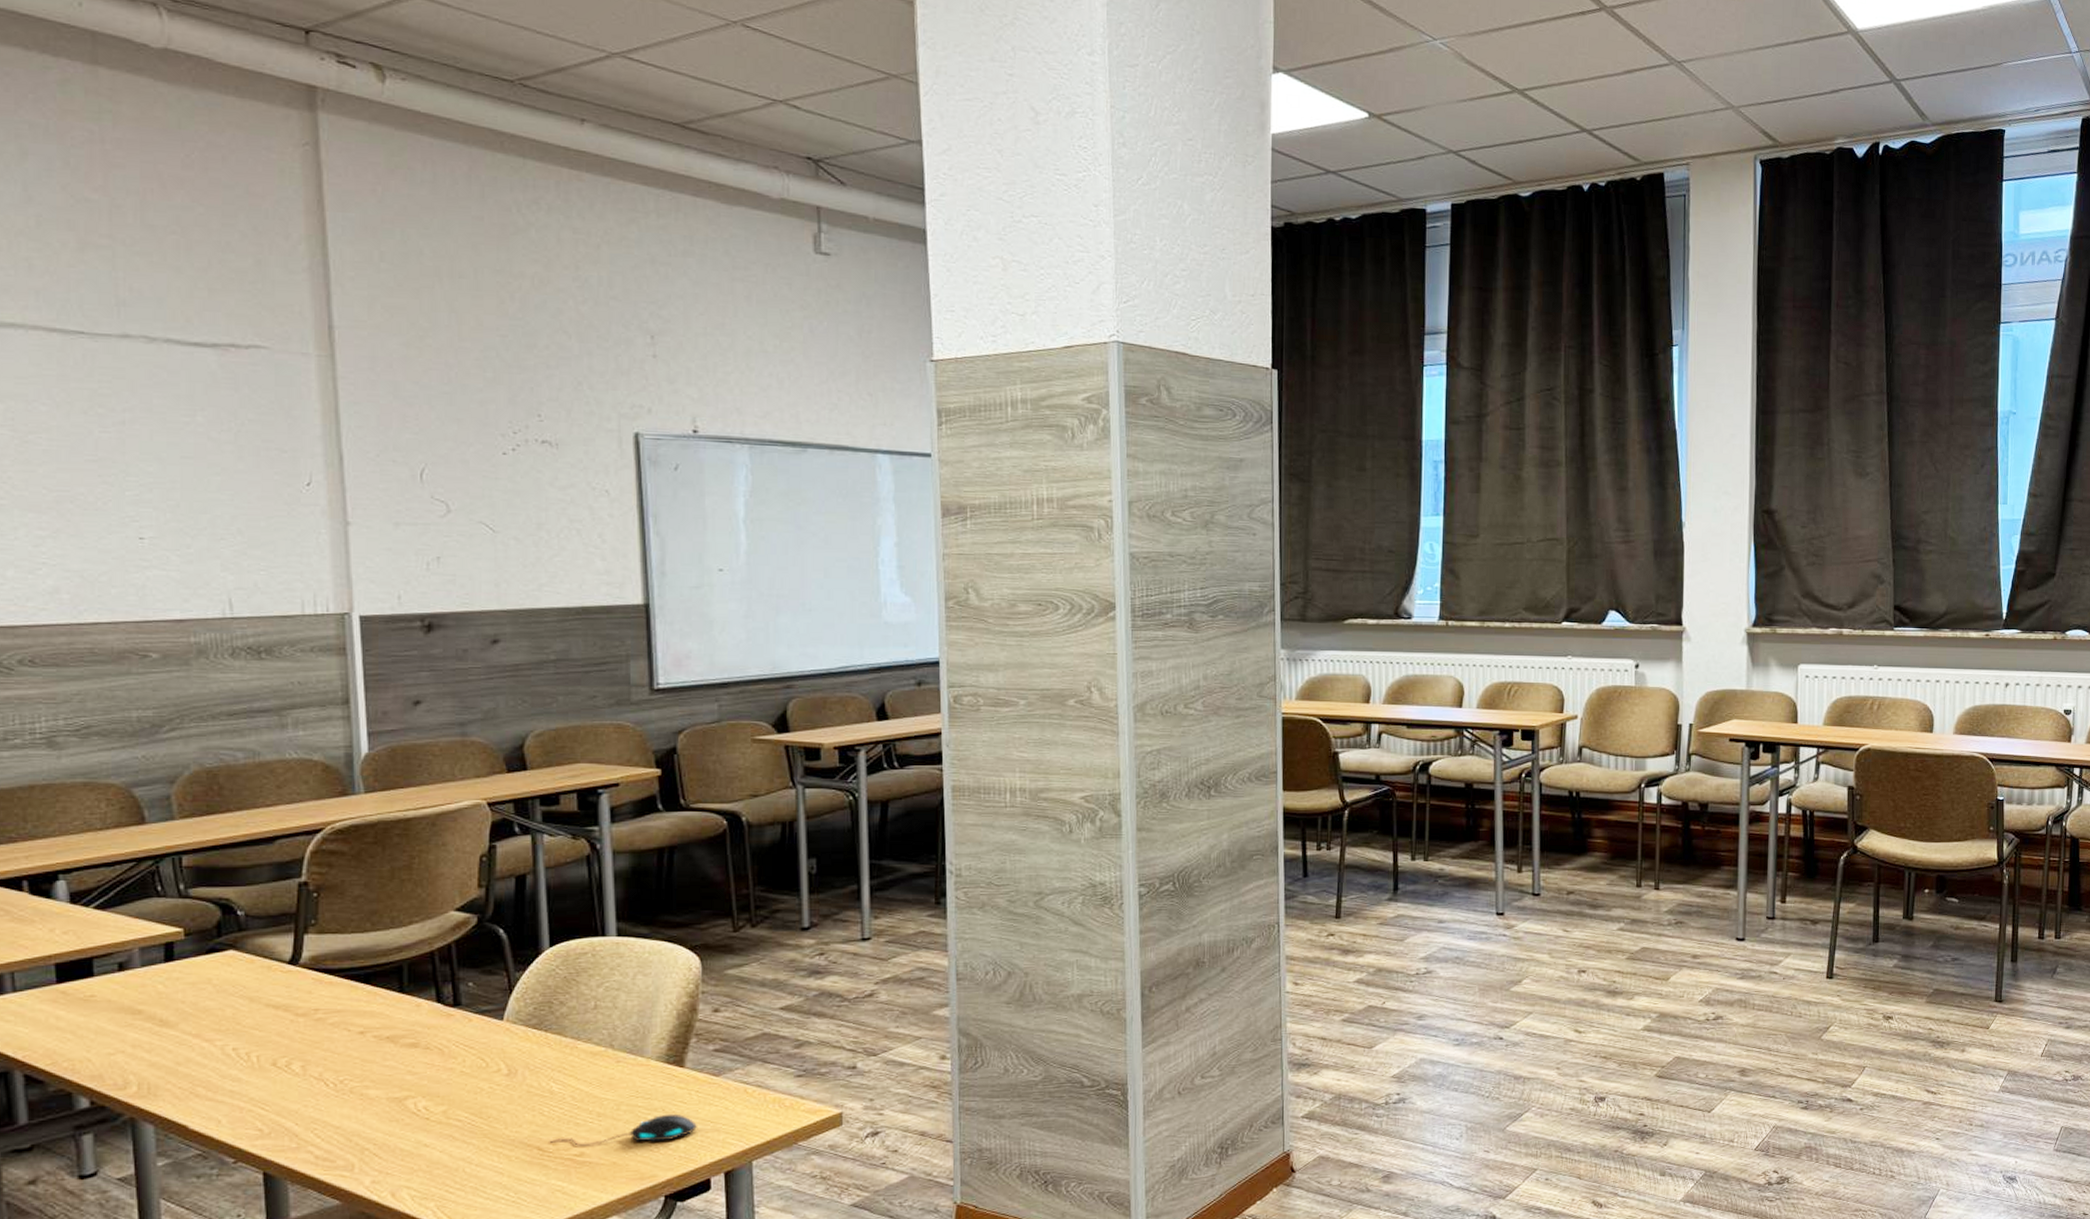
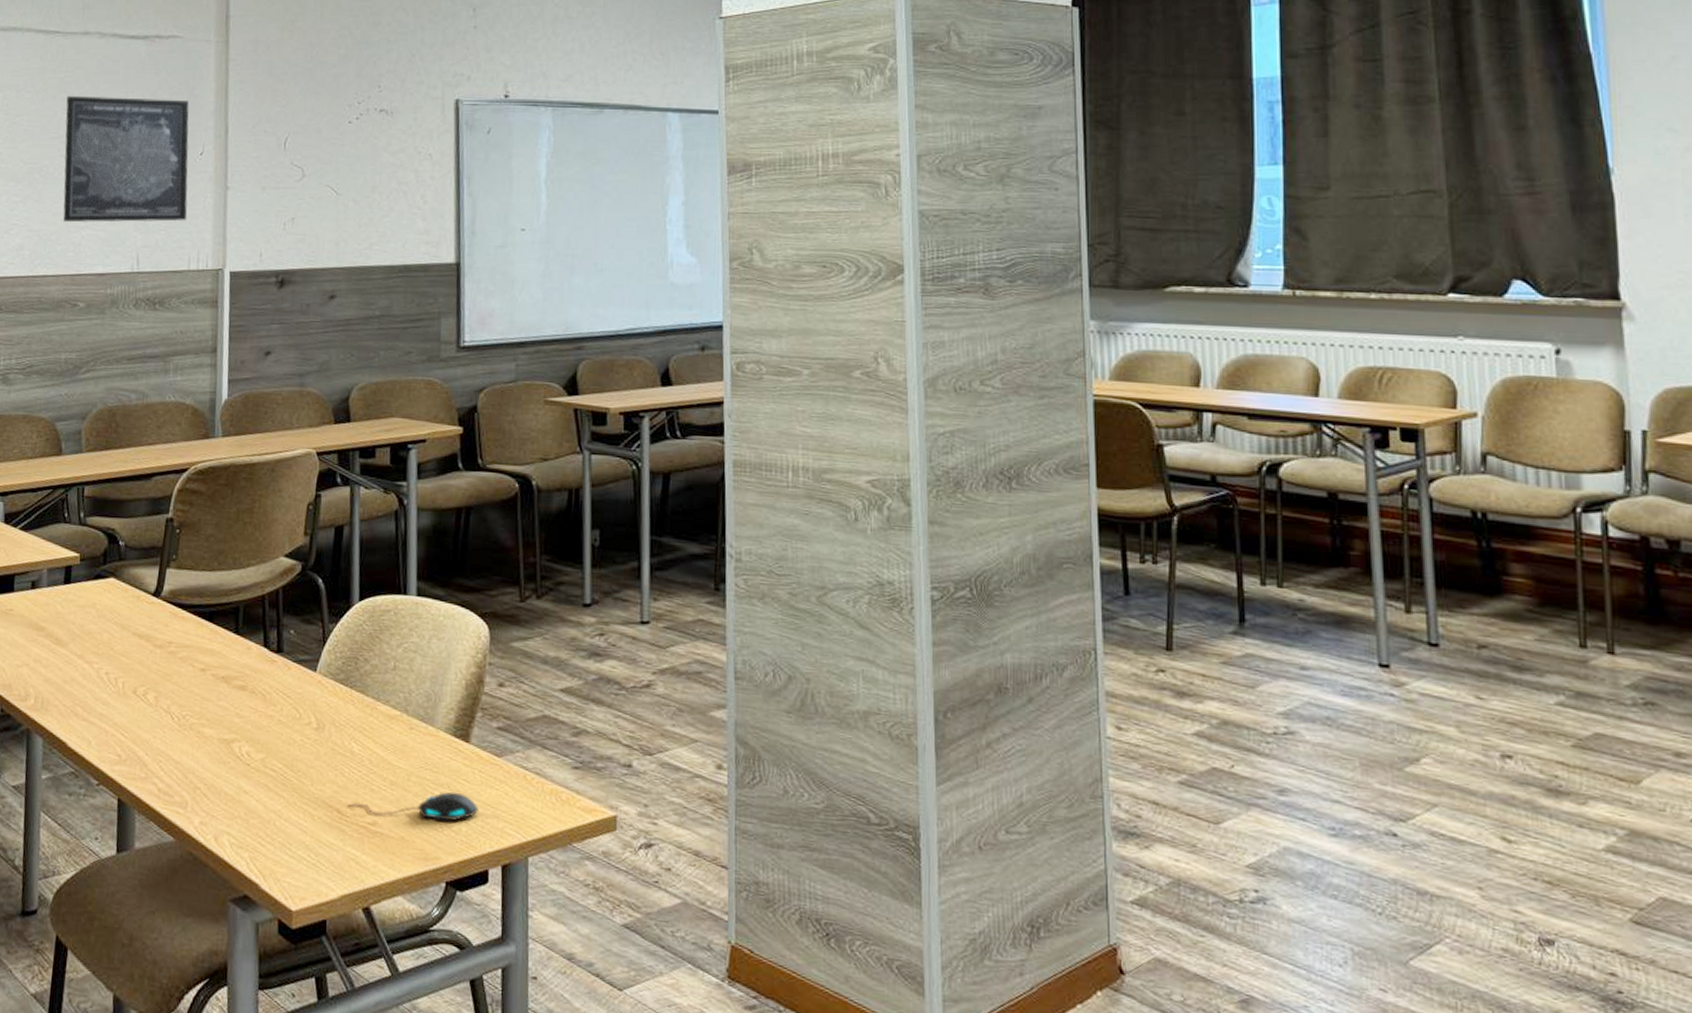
wall art: none [105,410,295,562] -> present [63,95,190,223]

